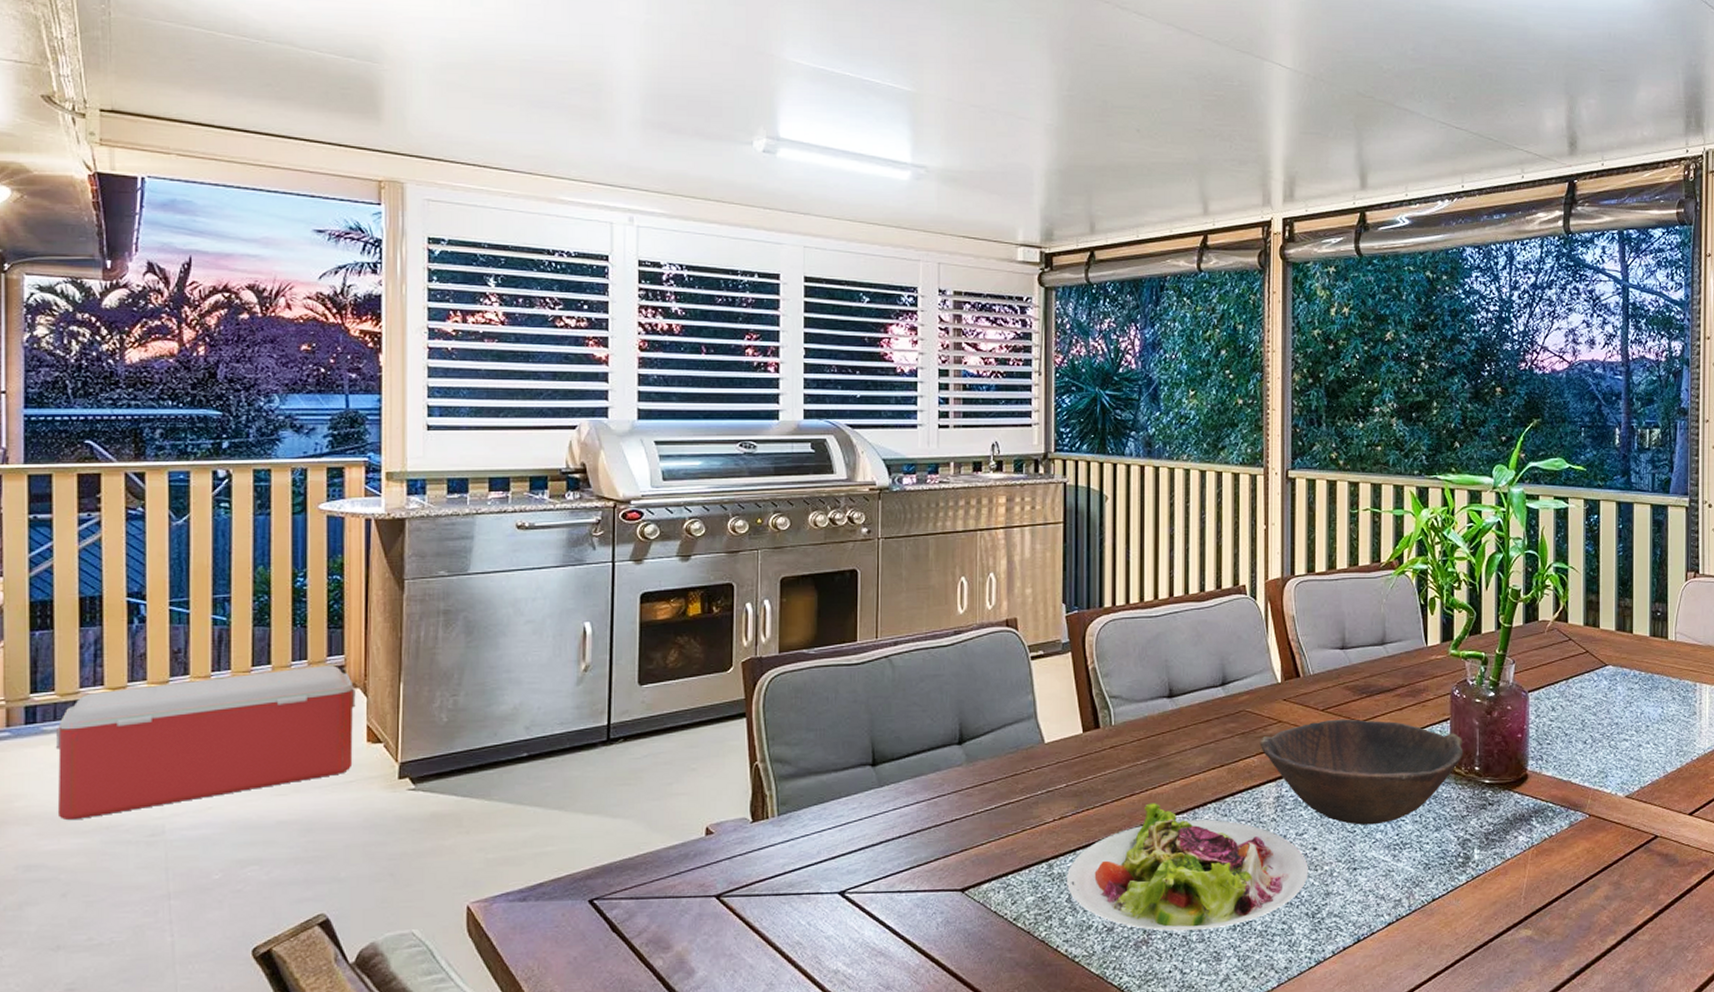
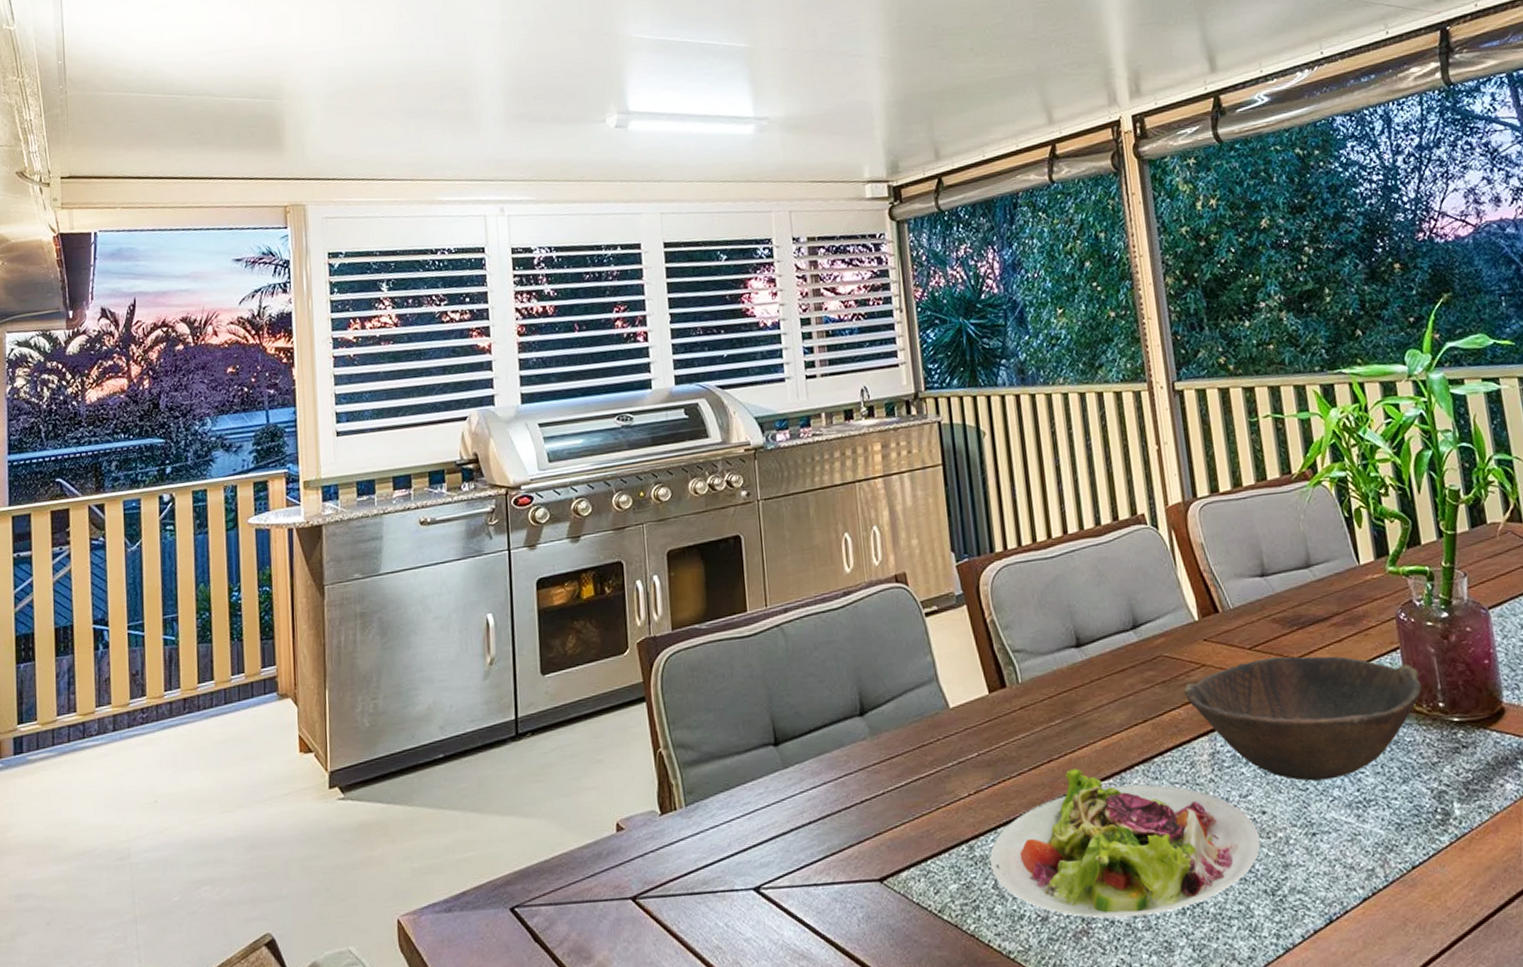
cooler: present [55,666,356,821] -> none [38,677,288,848]

